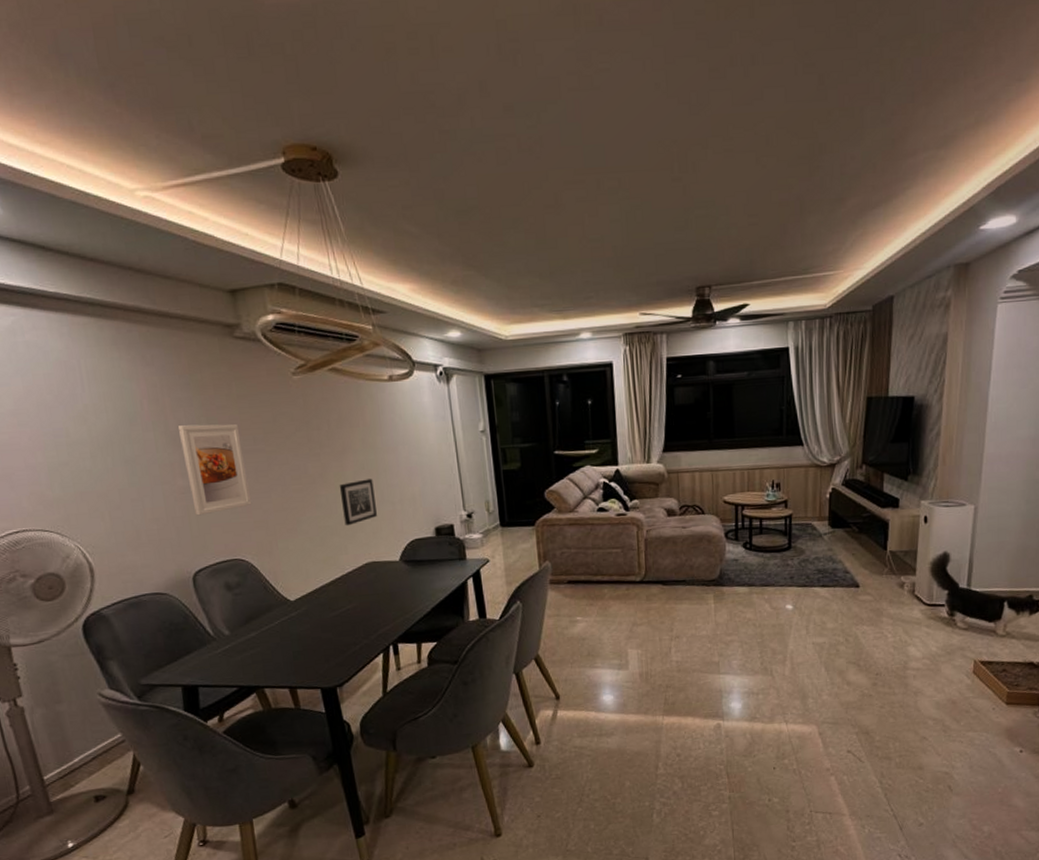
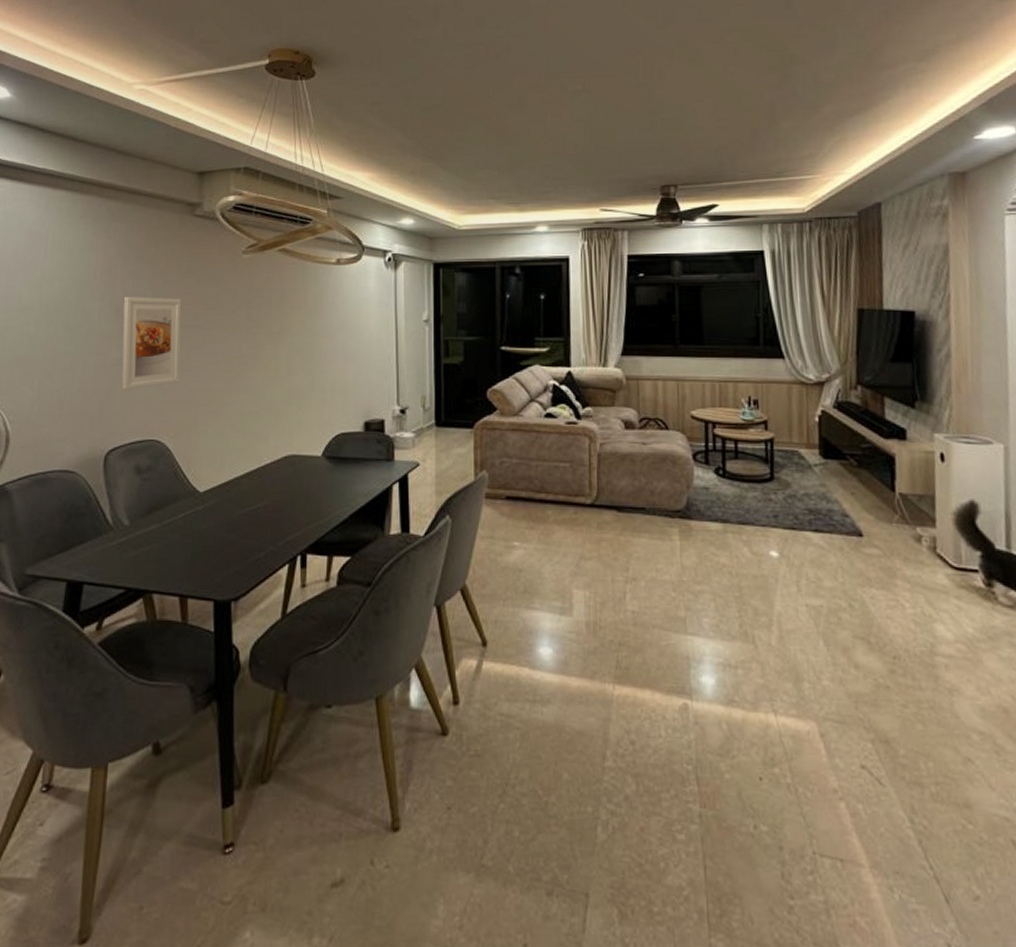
wall art: present [339,478,377,526] -> none [270,363,306,413]

